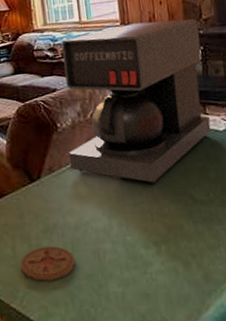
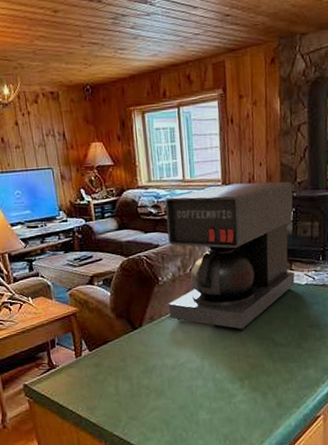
coaster: present [20,246,76,282] -> none [123,384,171,413]

